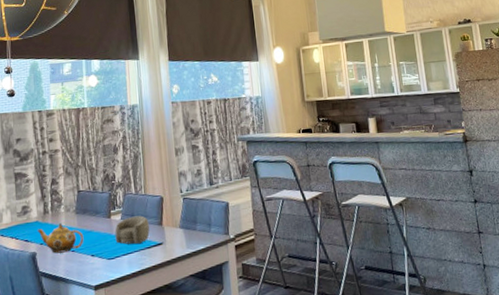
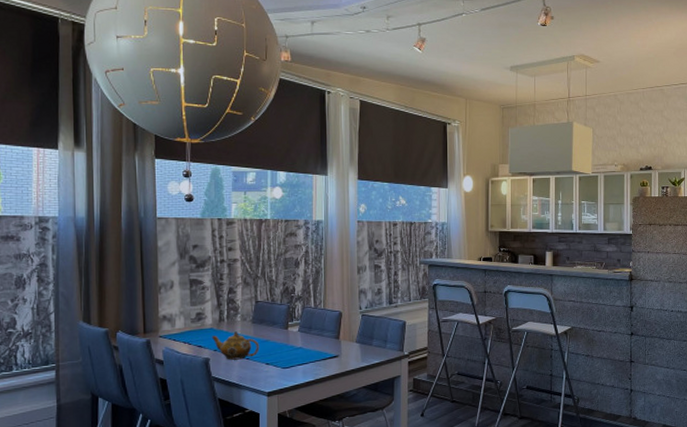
decorative bowl: present [115,215,150,245] -> none [291,329,326,356]

